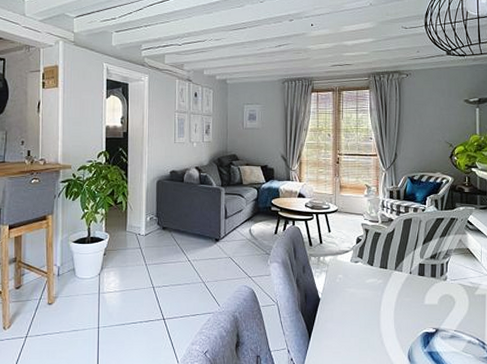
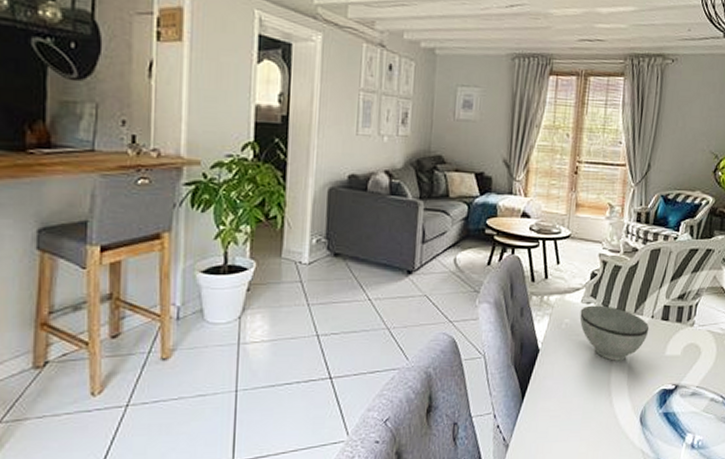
bowl: none [350,264,409,309] -> present [579,305,650,361]

